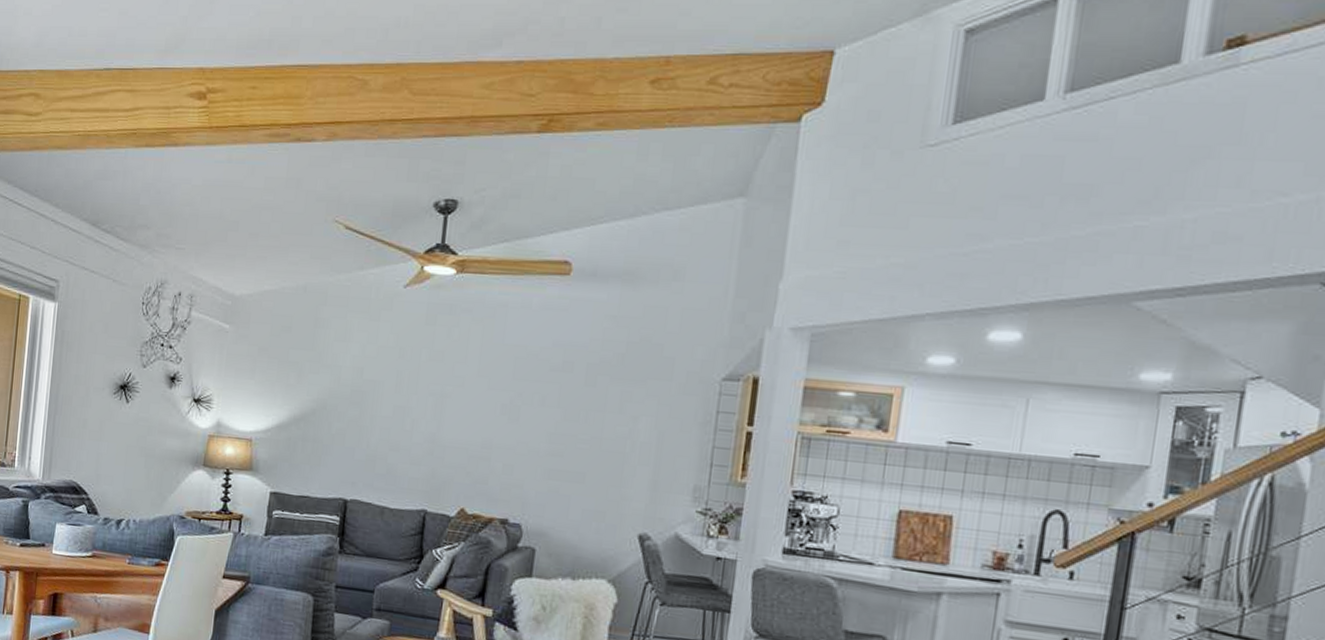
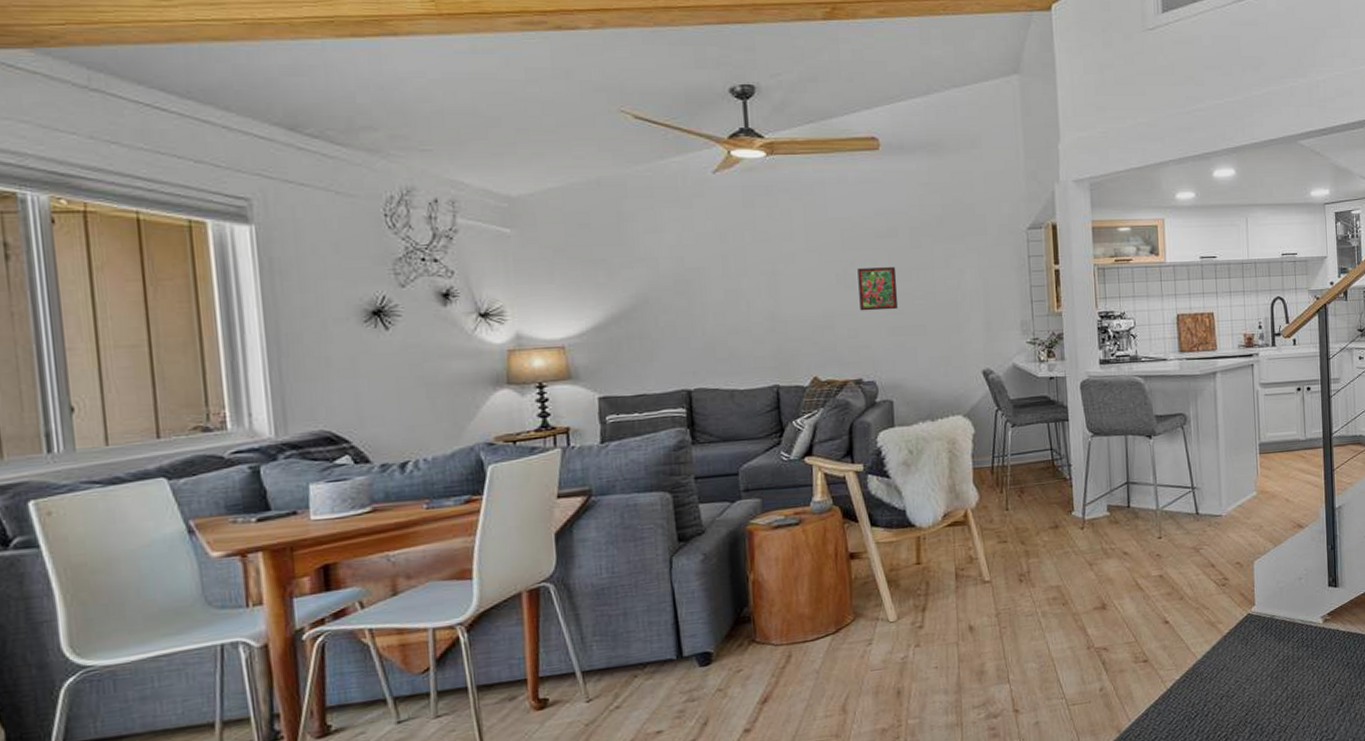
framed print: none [519,401,565,451] -> present [857,267,899,311]

